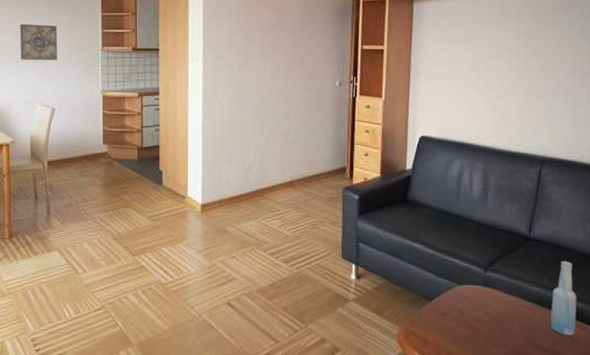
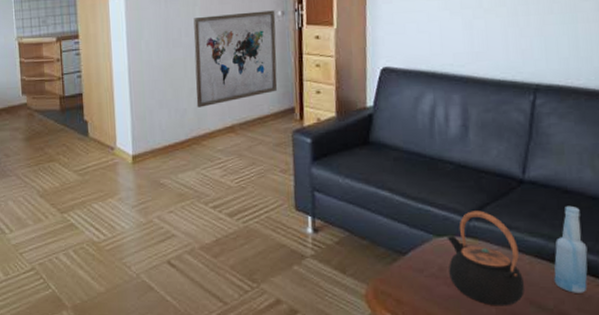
wall art: none [261,81,334,163] -> present [193,10,278,108]
teapot: none [466,263,526,346] -> present [447,211,524,306]

